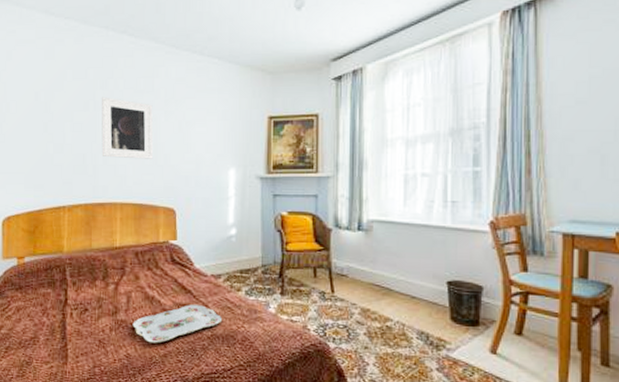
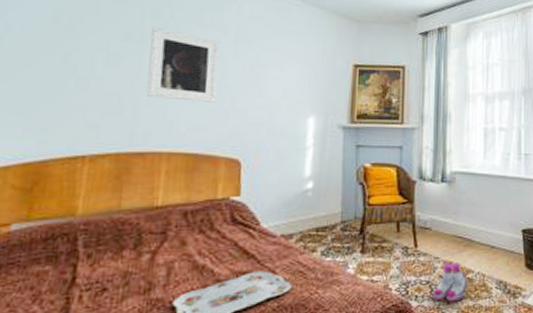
boots: none [350,310,387,346] -> present [432,263,468,301]

